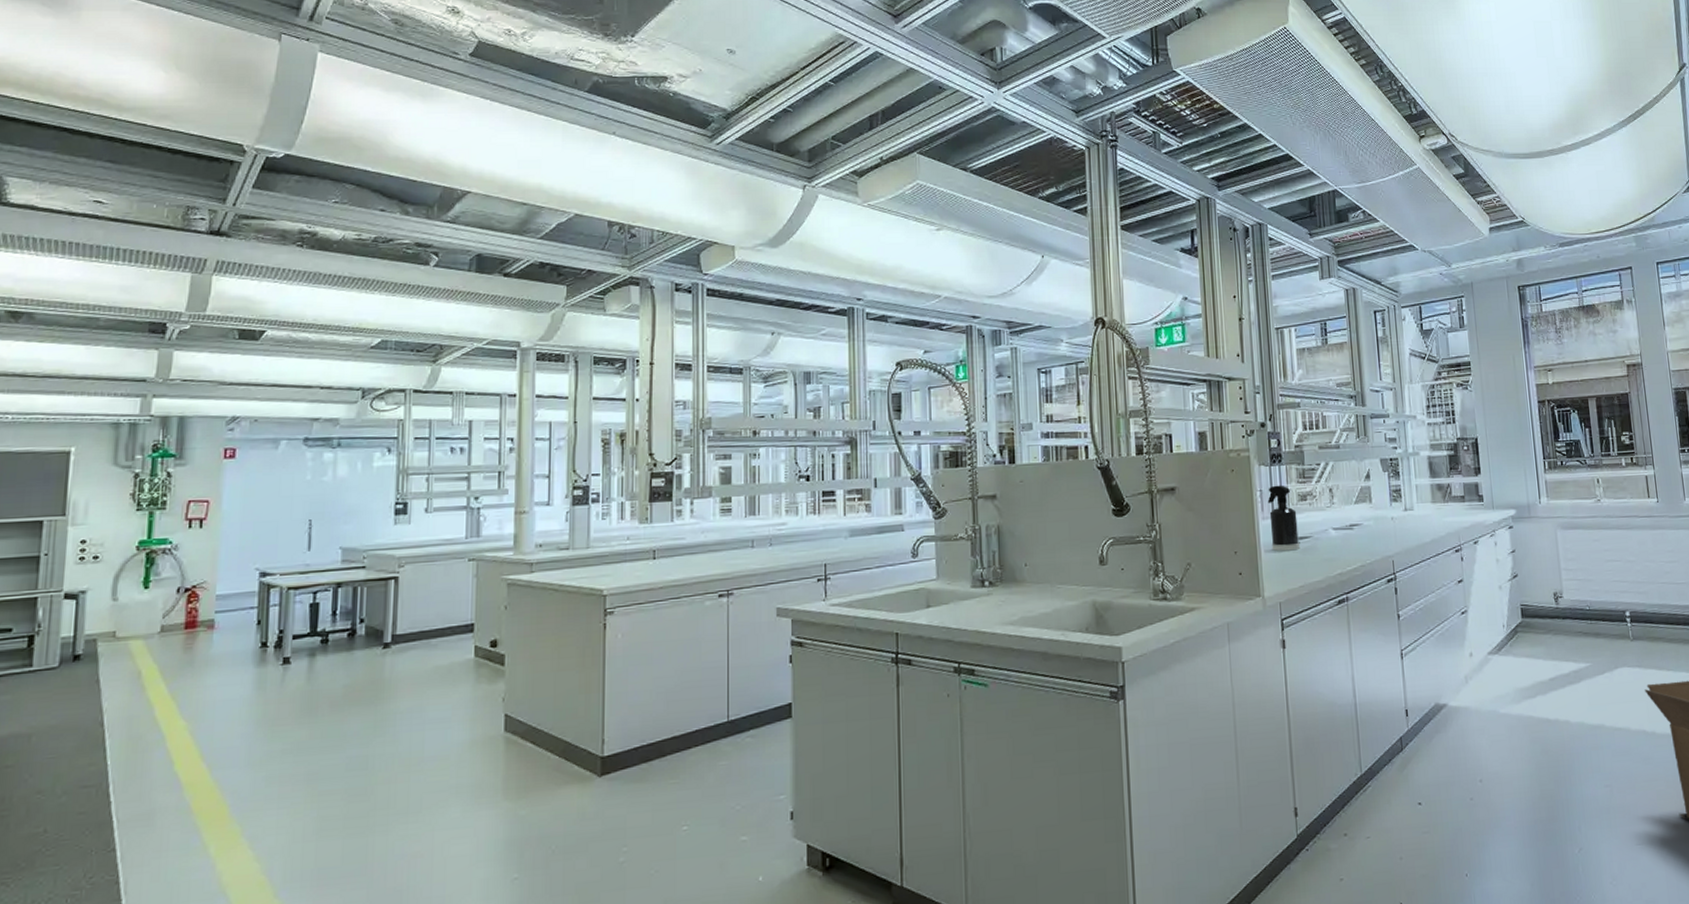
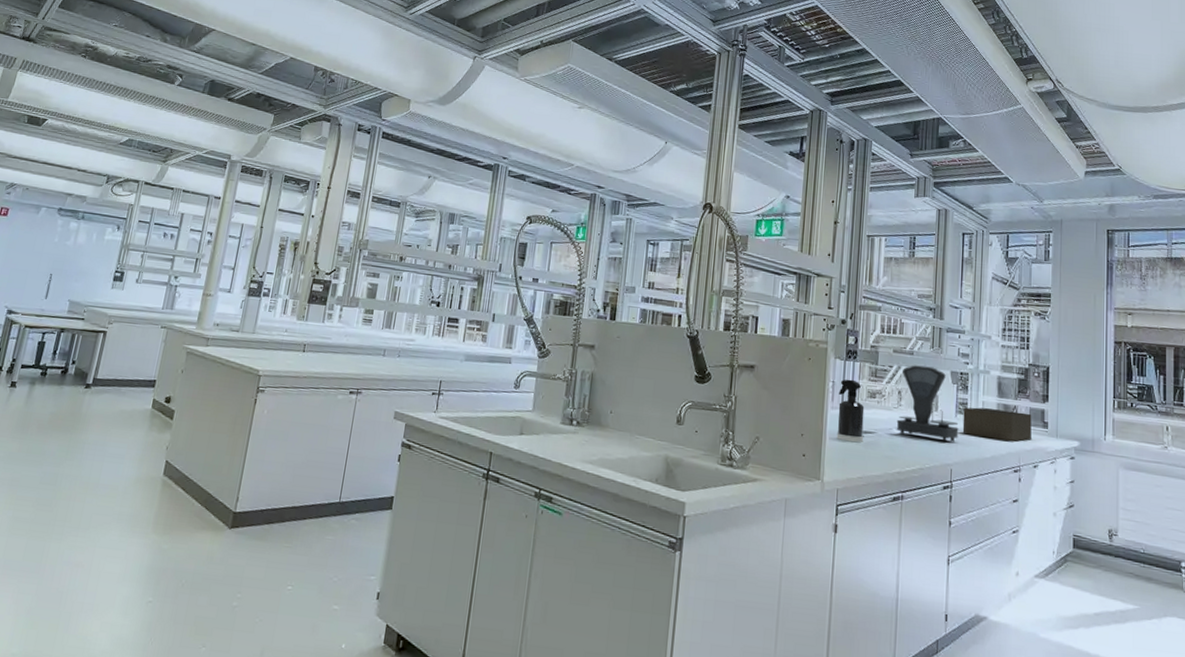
scale: none [1331,457,1396,534] -> present [896,365,959,443]
storage bin: none [1397,489,1469,522] -> present [962,407,1032,442]

